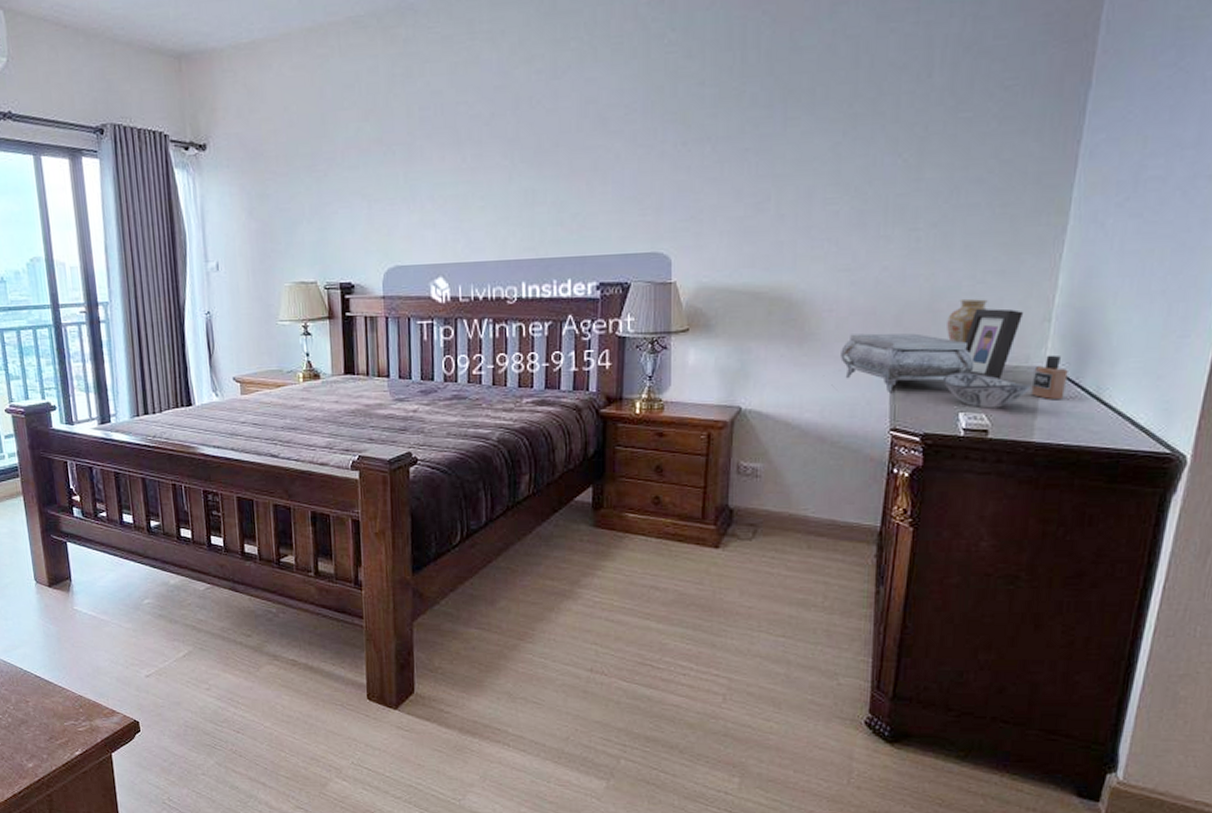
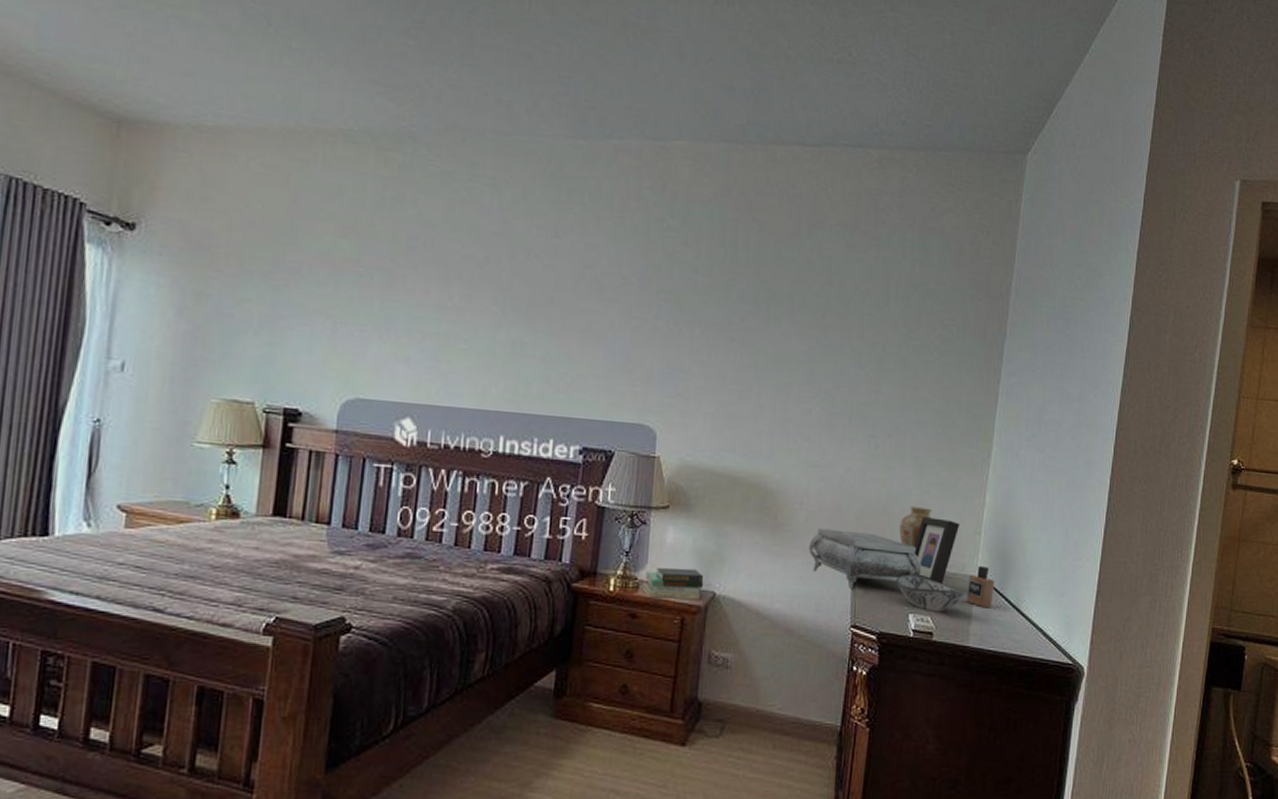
books: none [666,386,729,418] -> present [641,567,704,600]

